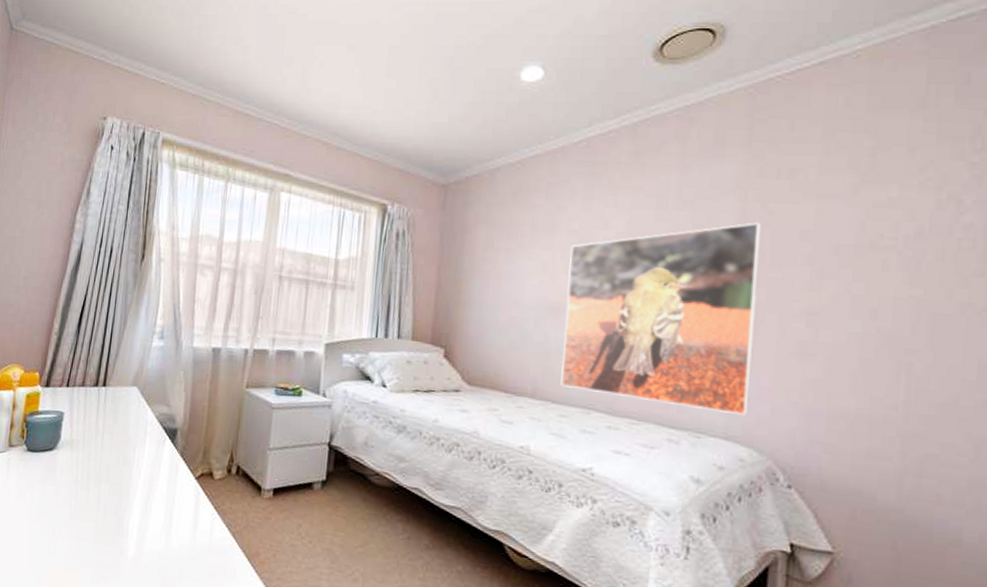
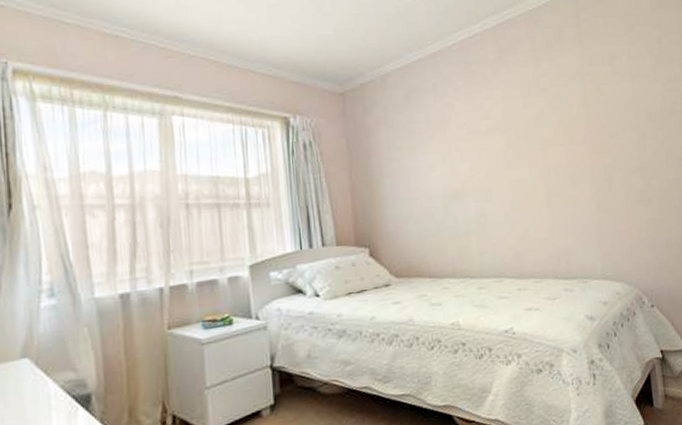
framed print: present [560,222,761,416] -> none [462,101,616,263]

